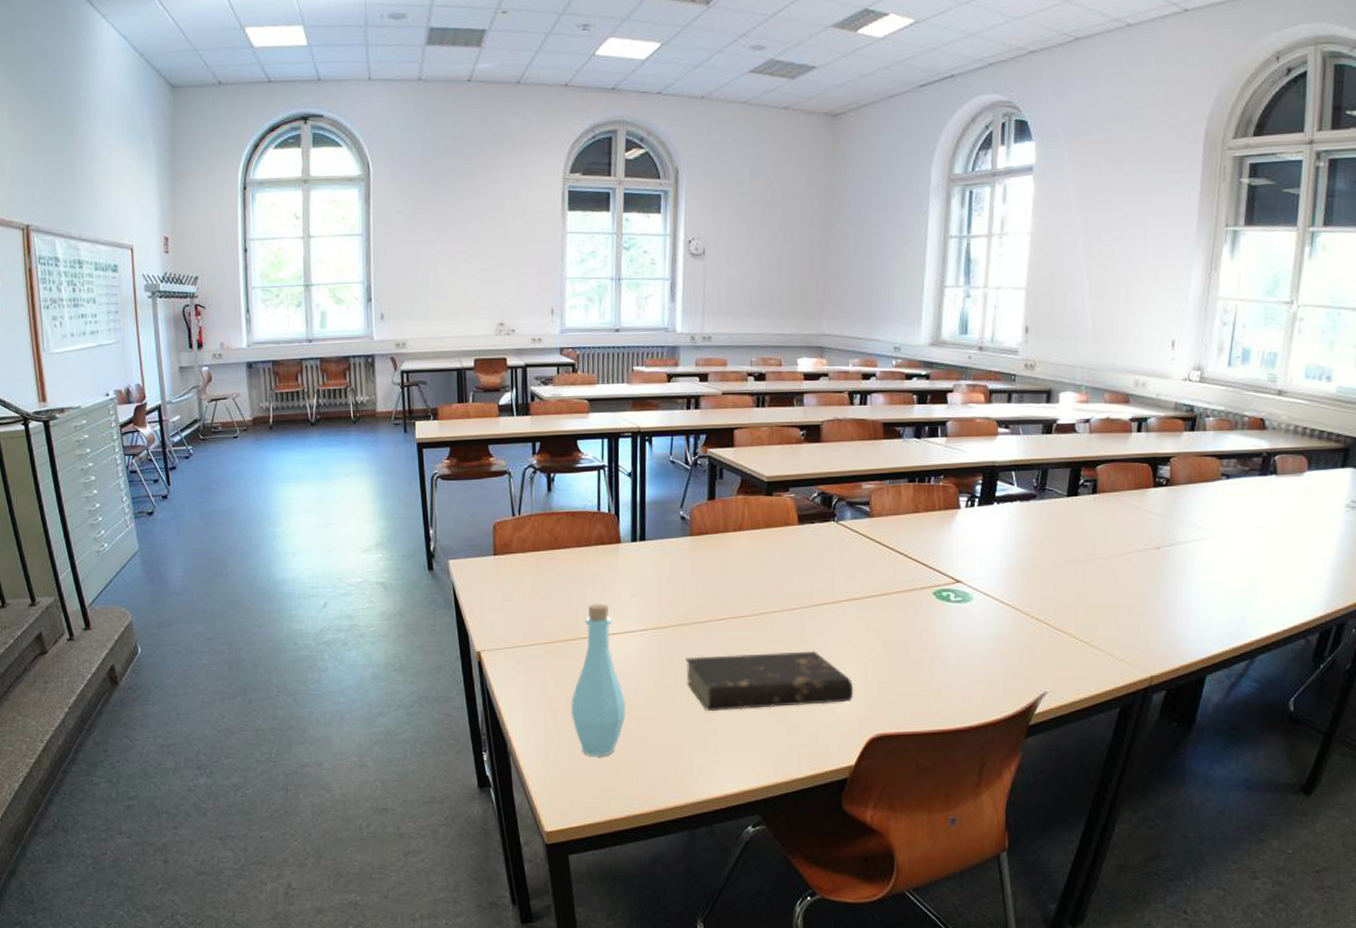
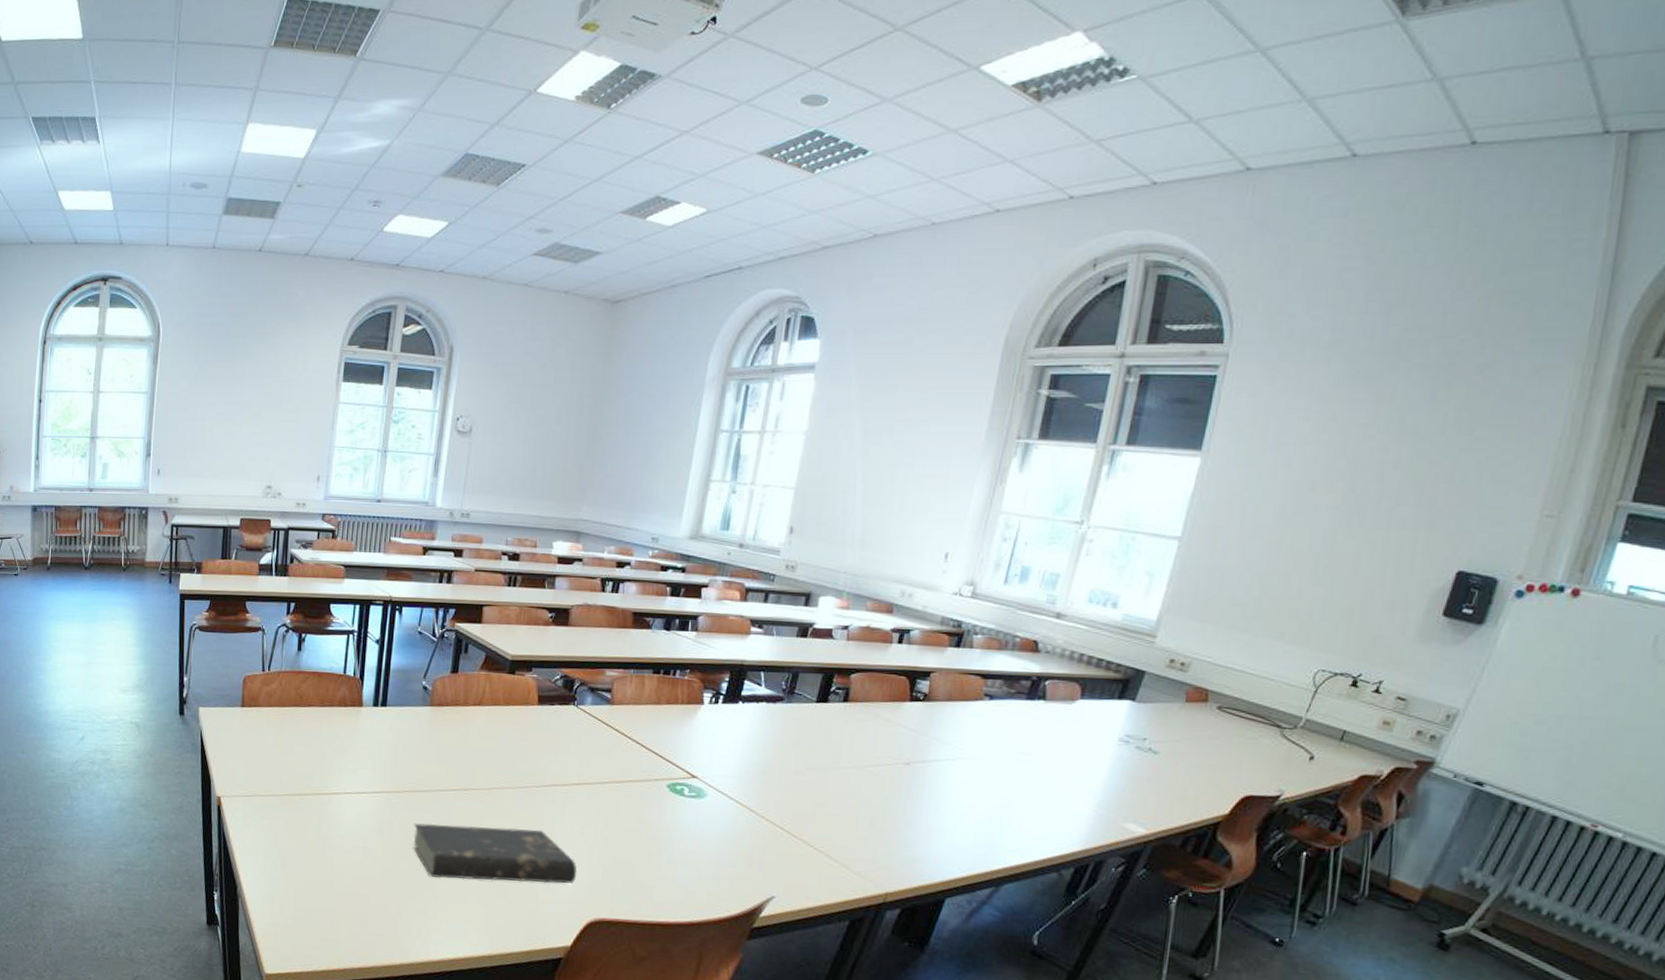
bottle: present [570,603,626,757] -> none [299,762,353,910]

